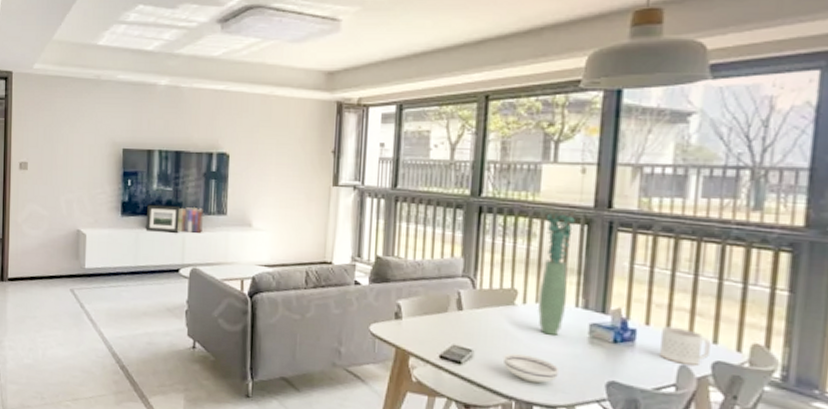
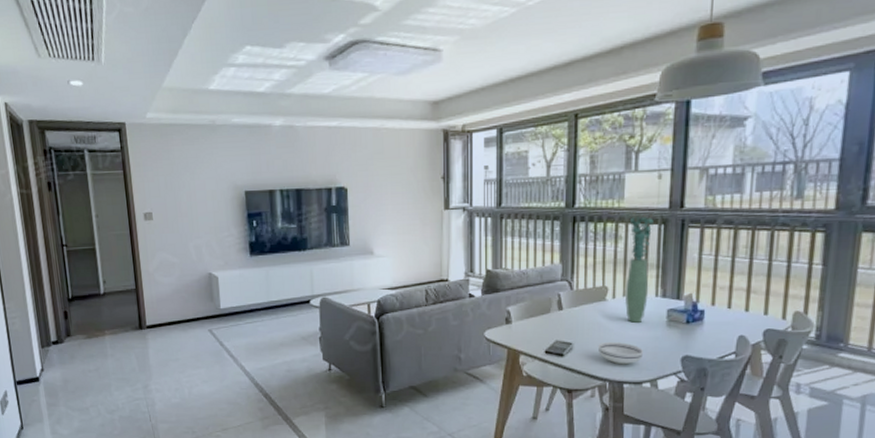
picture frame: present [145,204,180,233] -> none [274,241,306,268]
books: present [178,207,203,234] -> none [304,241,328,266]
mug: present [660,326,710,366] -> none [723,304,762,336]

